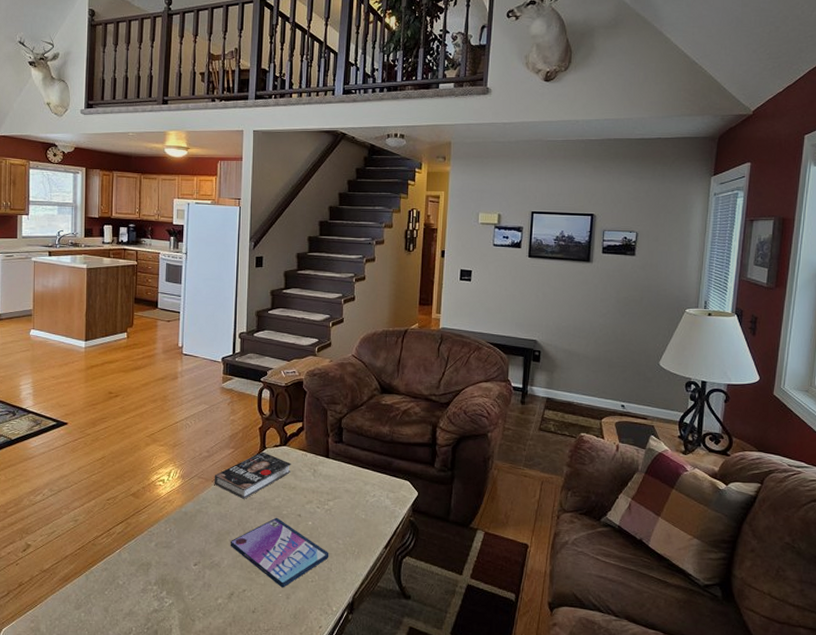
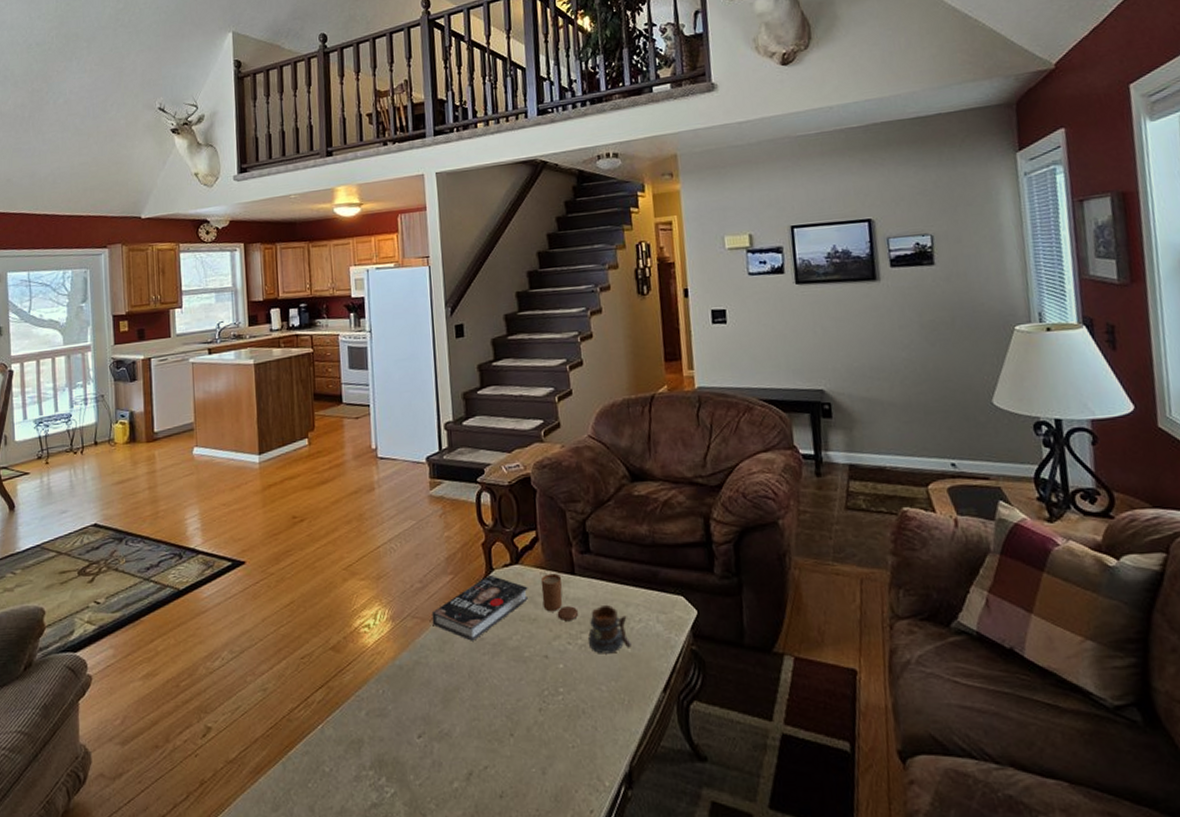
video game case: present [231,517,329,588] -> none [461,662,592,760]
candle: none [301,455,328,491] -> present [540,573,579,621]
mug: none [333,481,365,518] -> present [588,604,632,654]

